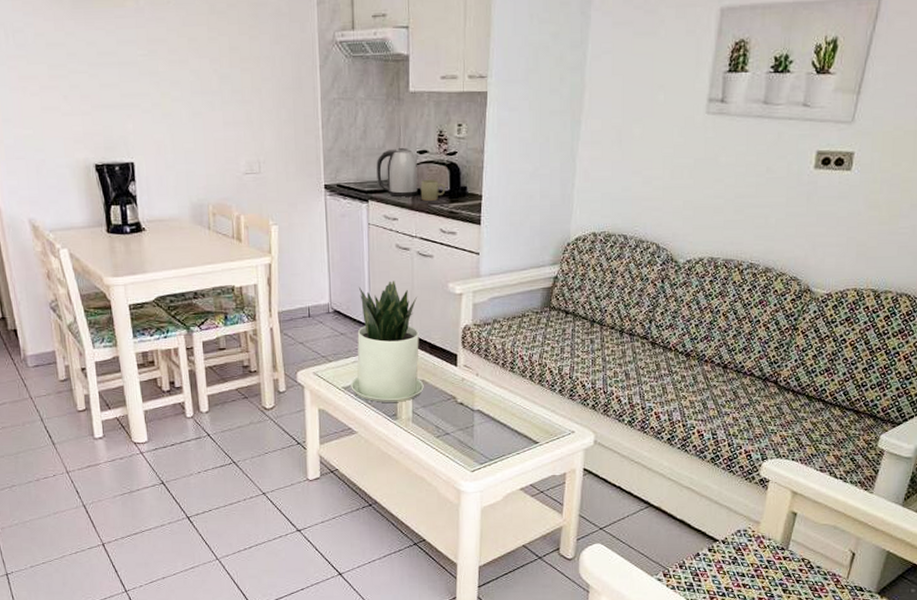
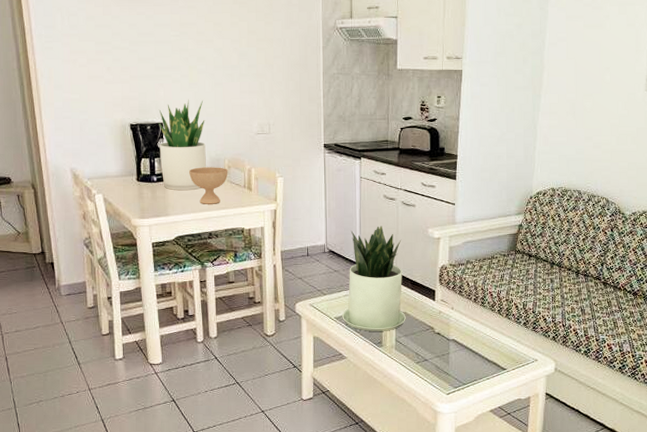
planter: none [129,134,188,243] -> present [159,100,207,191]
bowl: none [167,214,214,259] -> present [189,167,228,204]
kettle: present [376,148,418,198] -> none [368,115,404,156]
mug: present [420,180,446,201] -> none [405,142,427,159]

